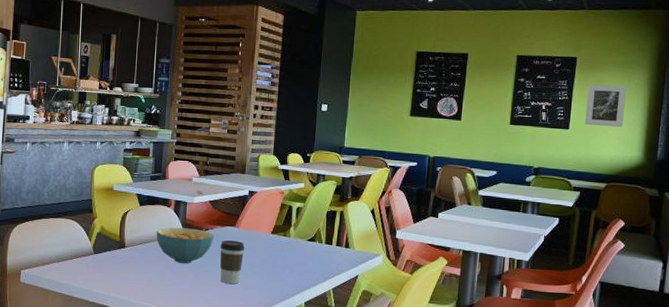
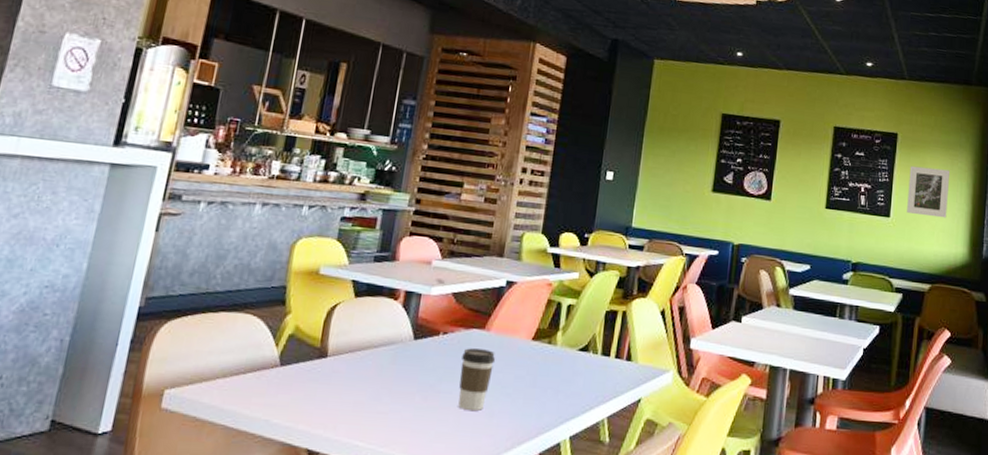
cereal bowl: present [156,227,214,264] -> none [373,328,455,381]

